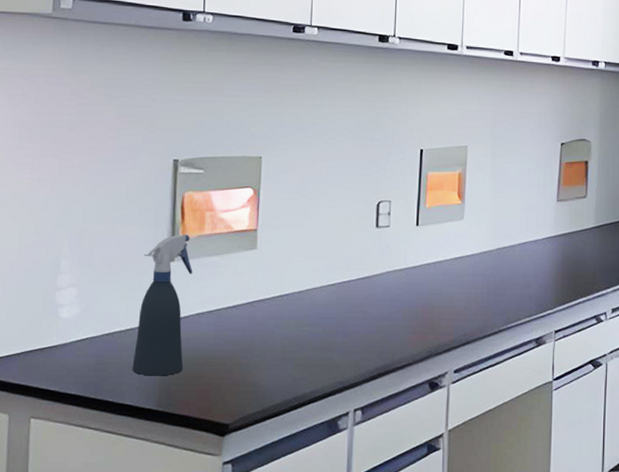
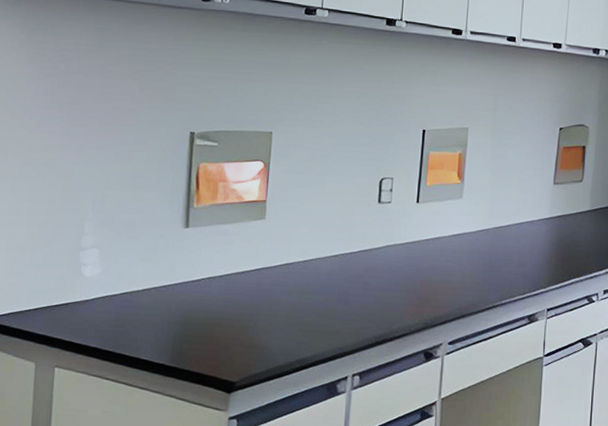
spray bottle: present [132,234,193,376] -> none [147,203,206,334]

